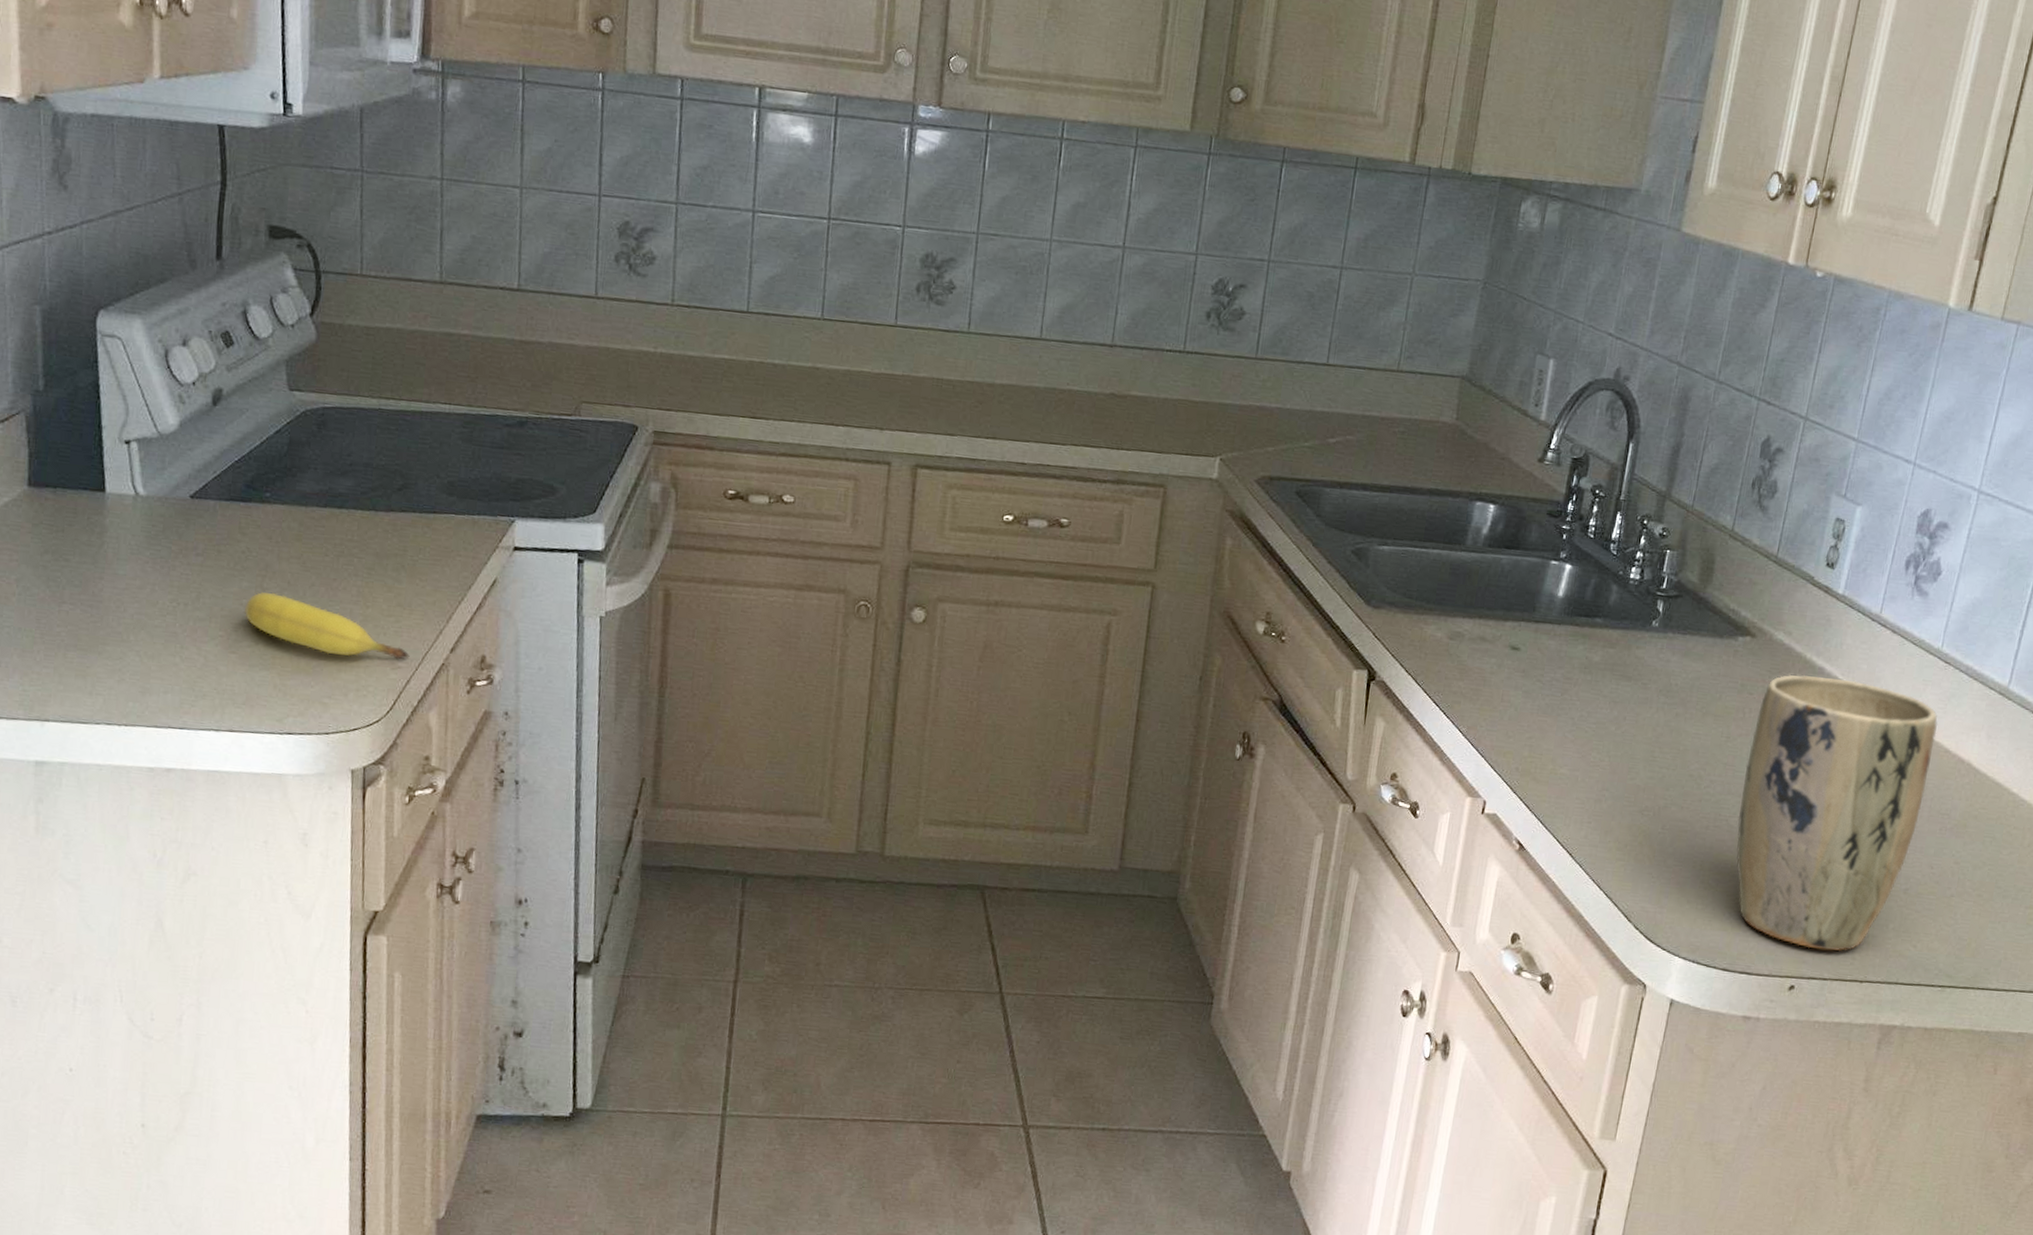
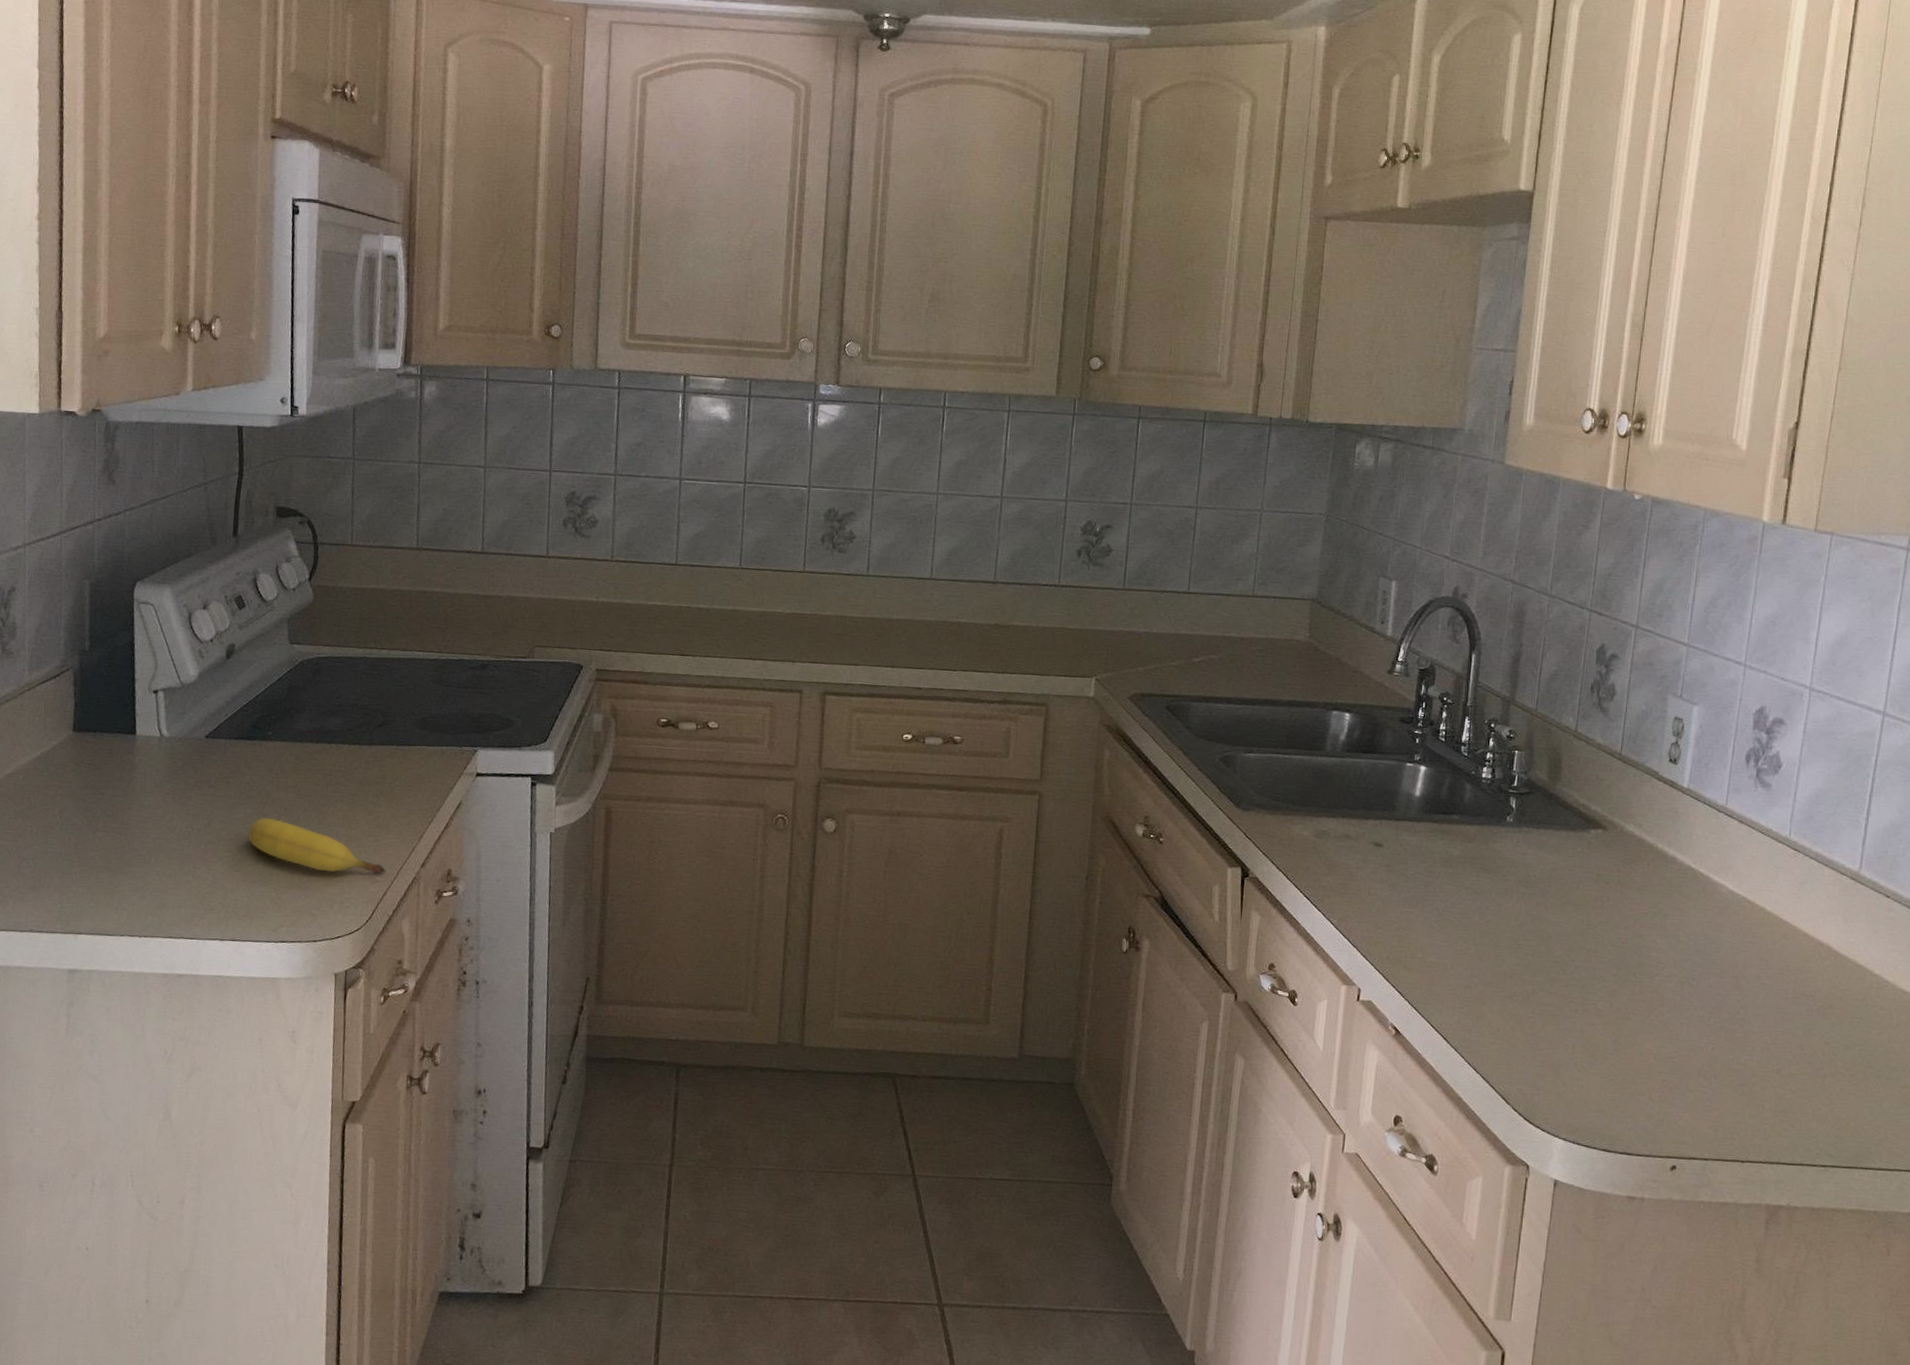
plant pot: present [1736,674,1938,951] -> none [1605,864,1794,1131]

